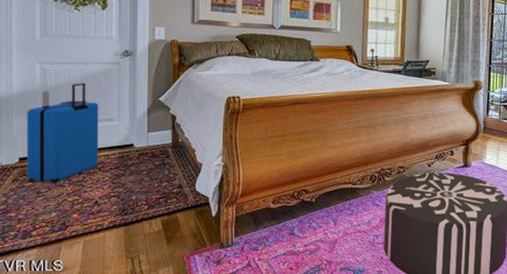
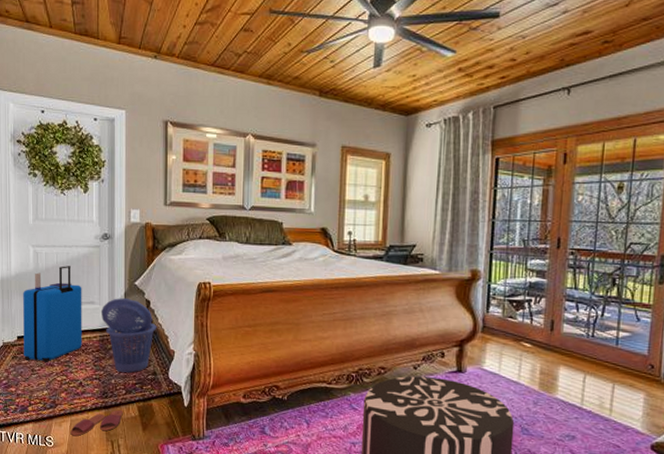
slippers: none [83,225,145,257] -> present [70,409,123,437]
laundry basket: none [120,113,183,189] -> present [100,297,157,373]

